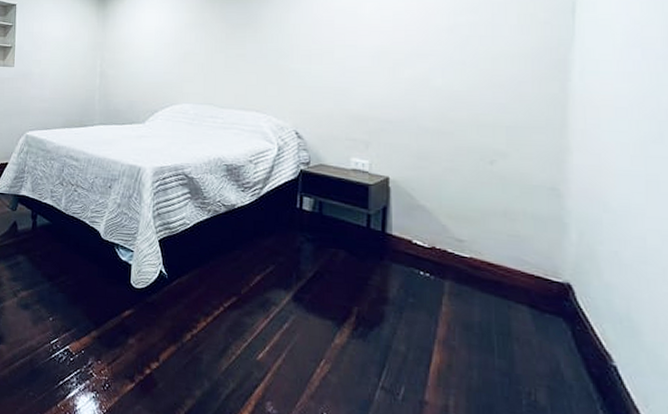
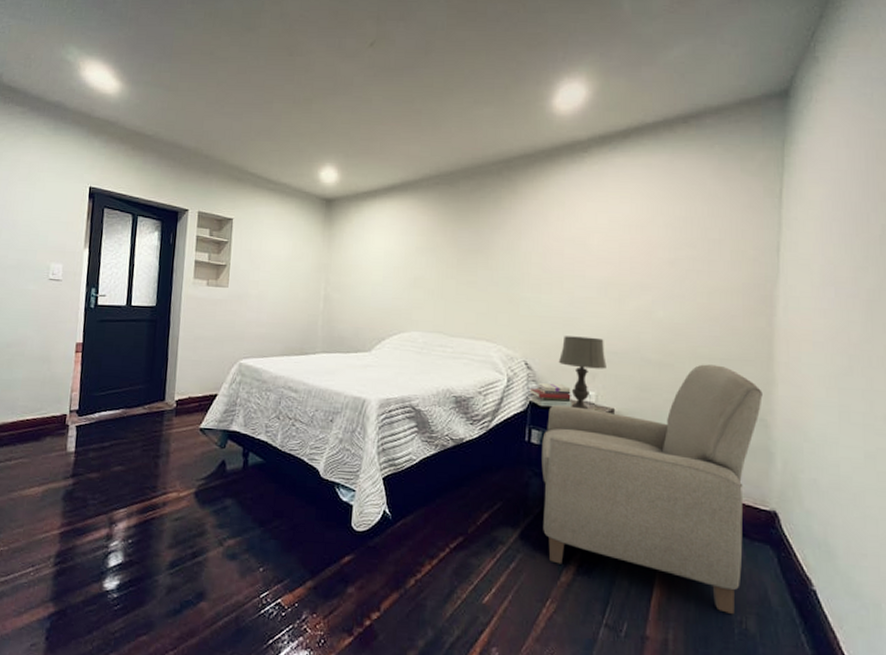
books: none [300,151,345,176] -> present [529,382,572,408]
chair: none [314,132,555,386] -> present [541,364,763,615]
table lamp: none [329,105,380,178] -> present [558,336,607,410]

